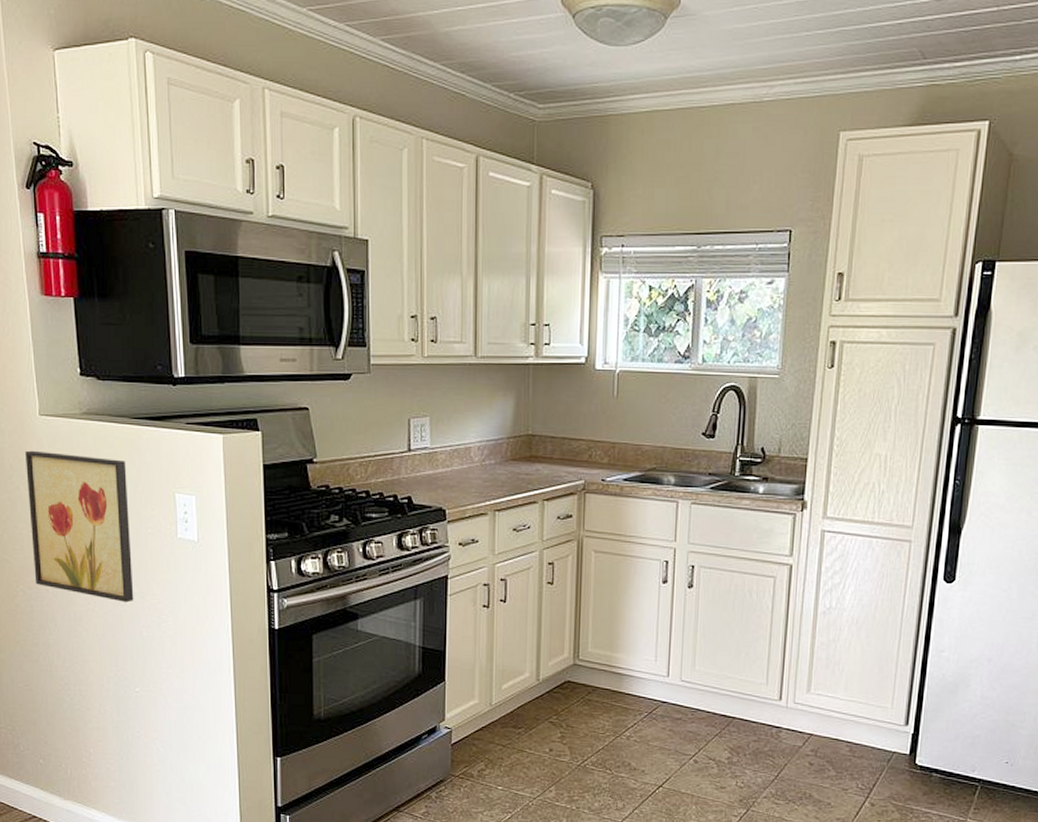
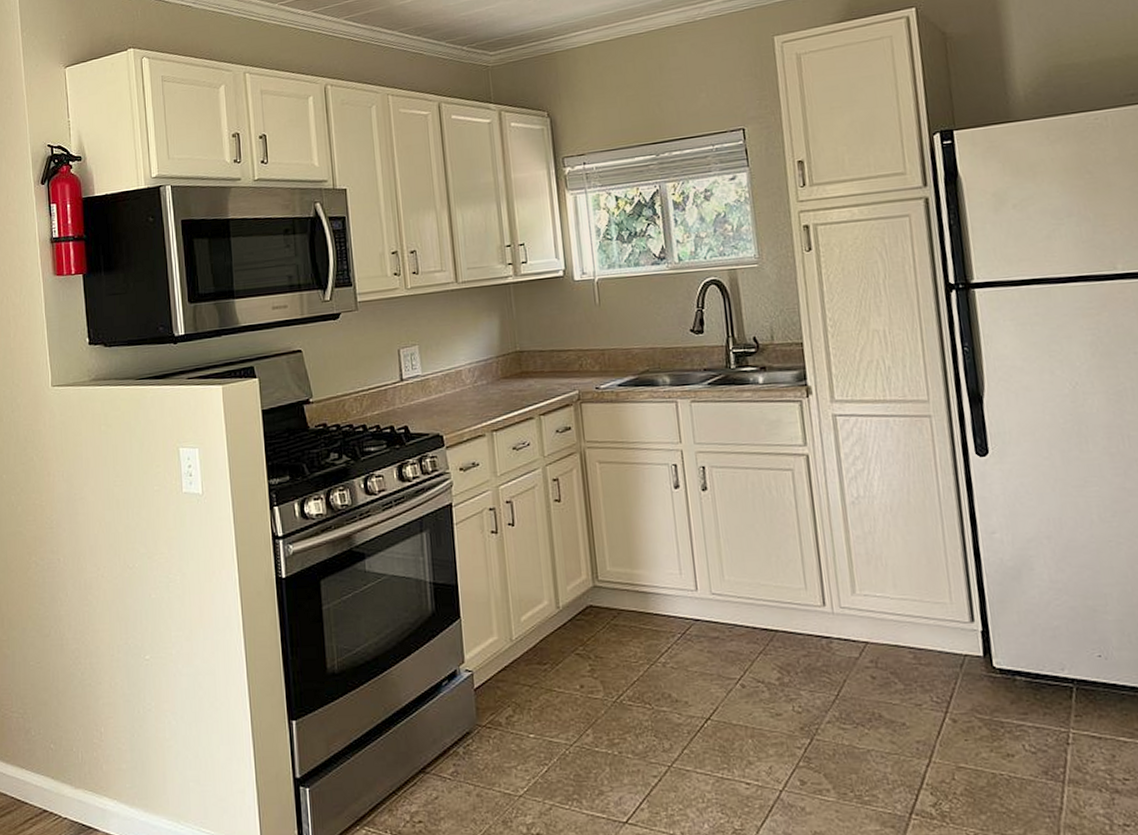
wall art: present [25,450,134,603] -> none [39,420,142,565]

